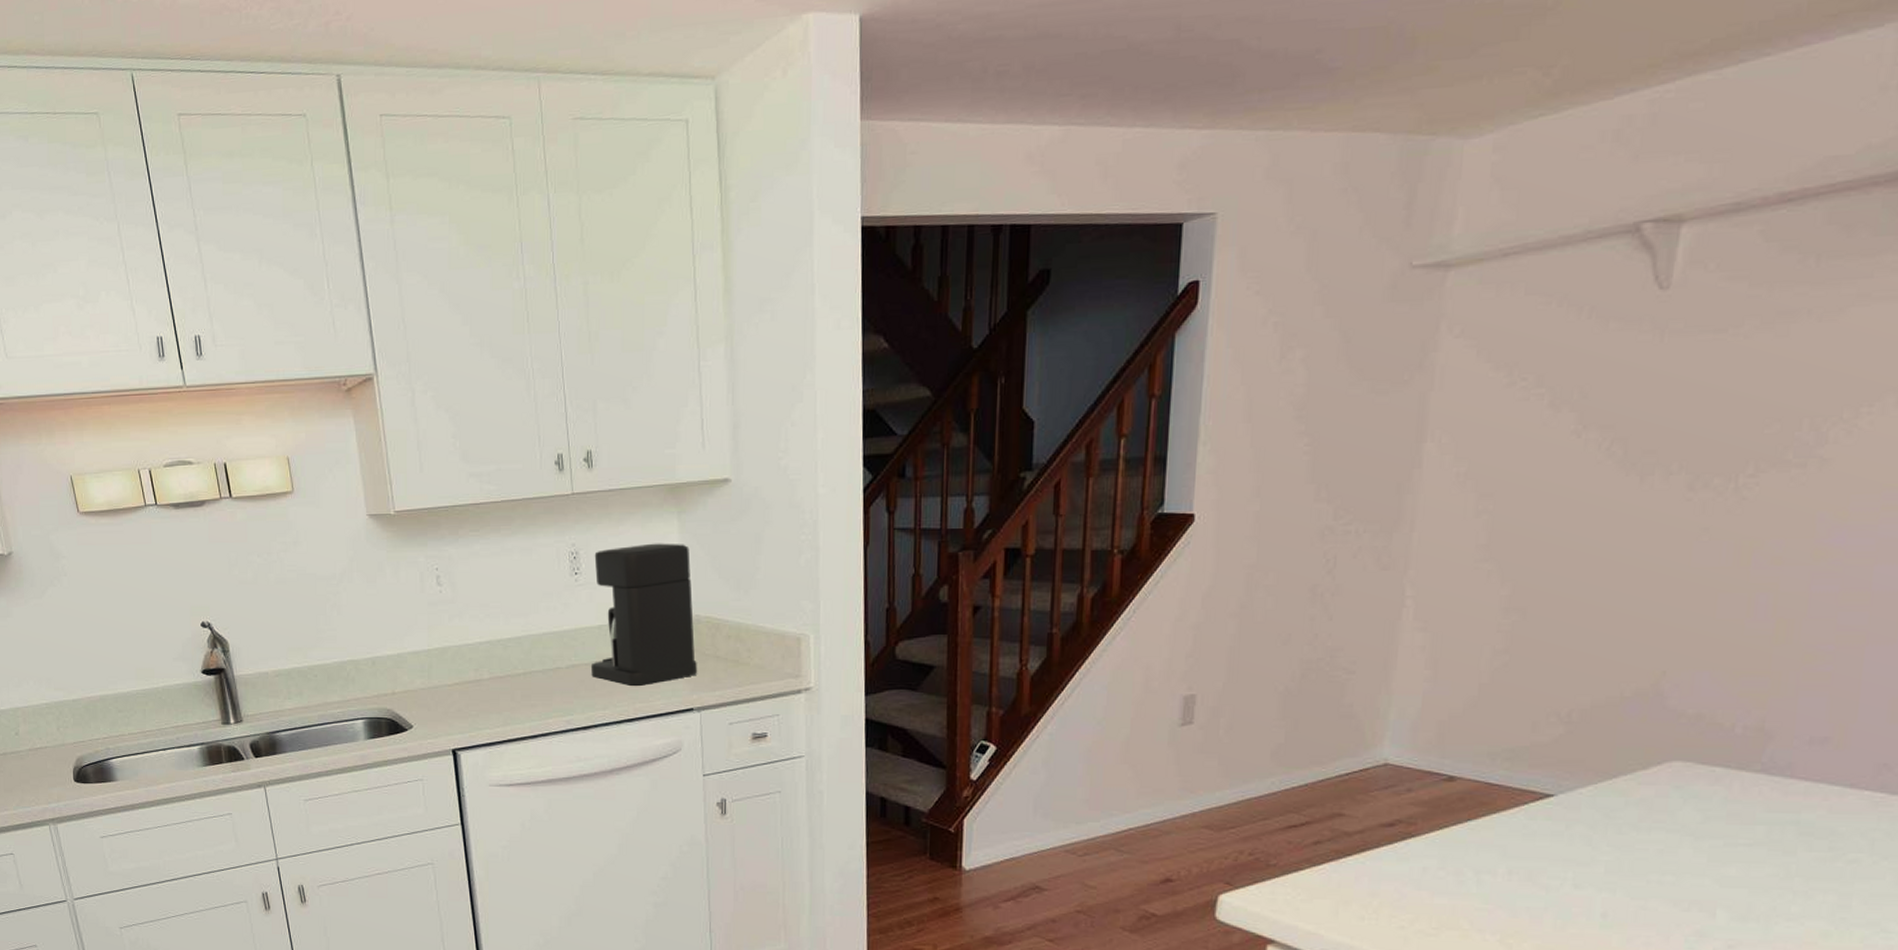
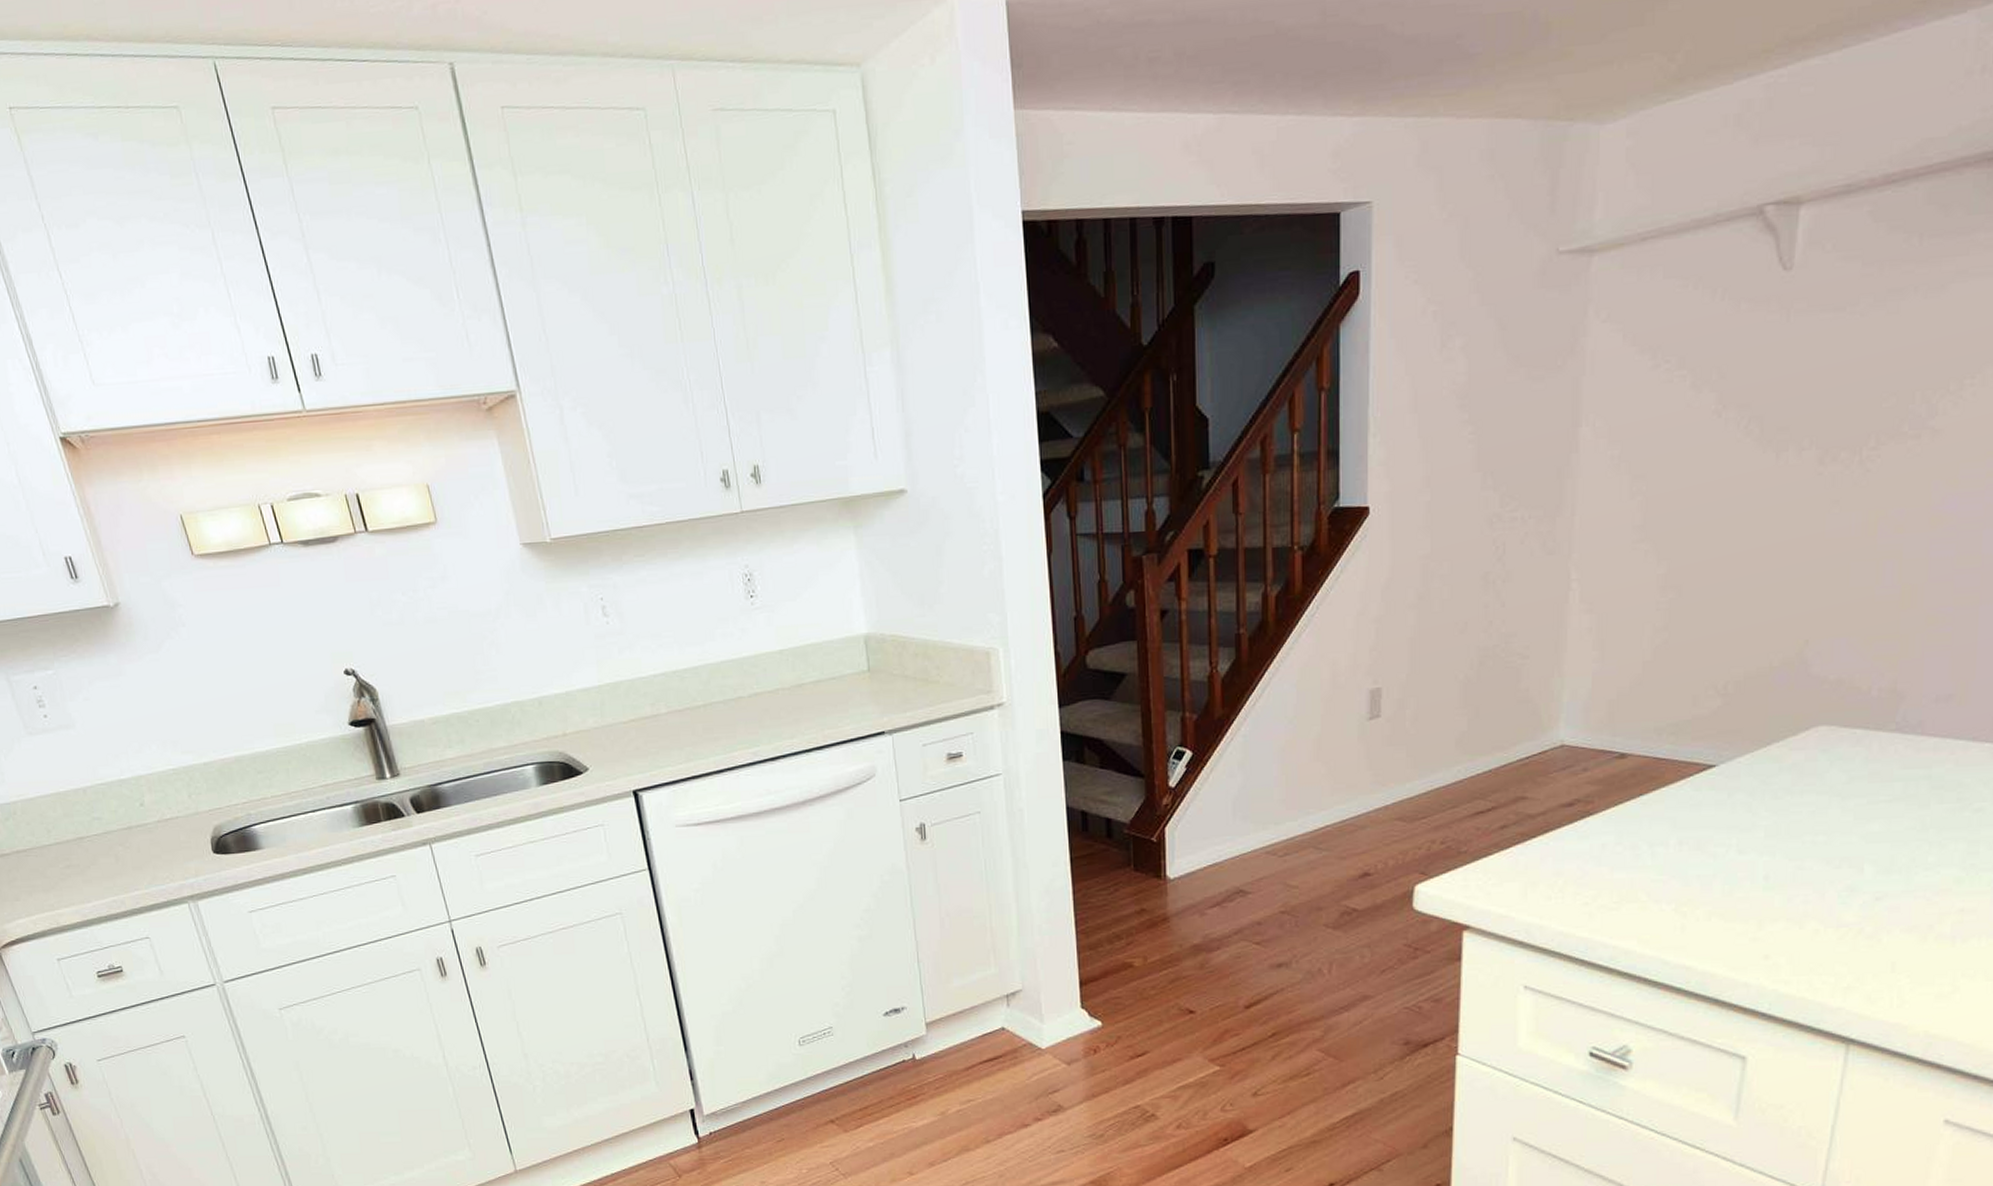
coffee maker: present [590,543,697,687] -> none [769,559,886,713]

